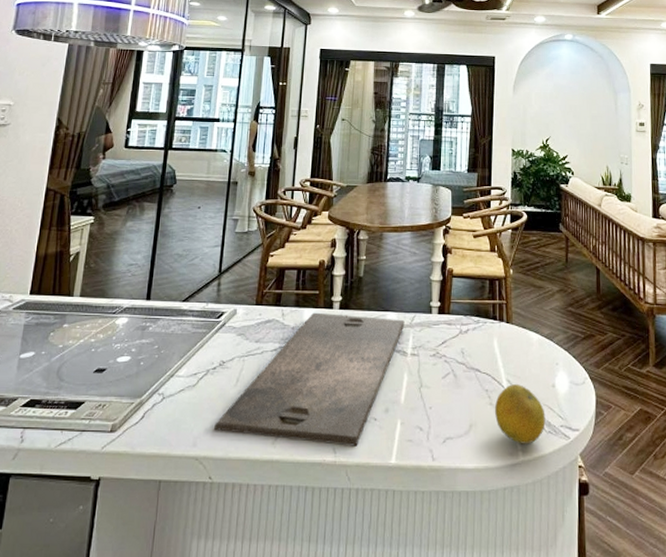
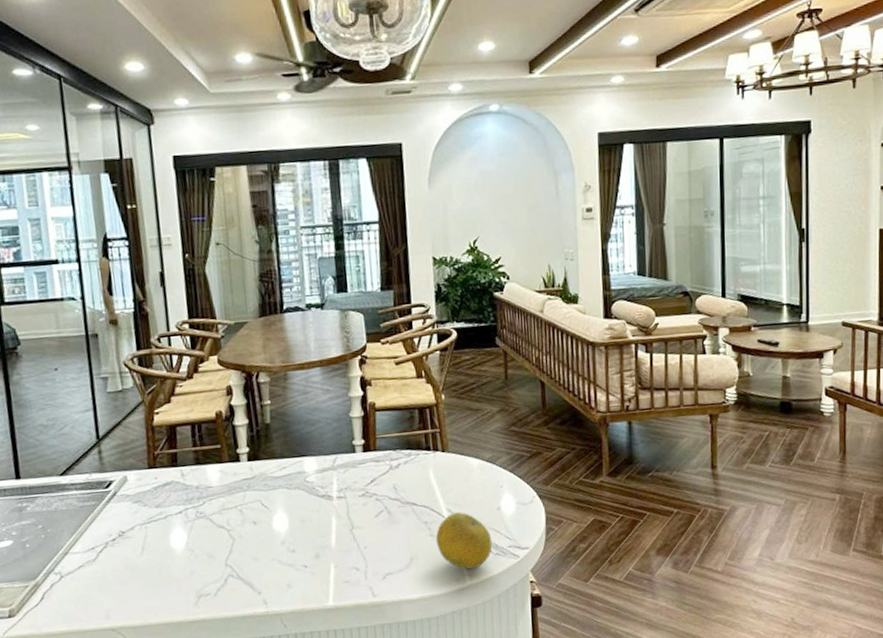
cutting board: present [214,312,405,446] -> none [126,463,326,601]

